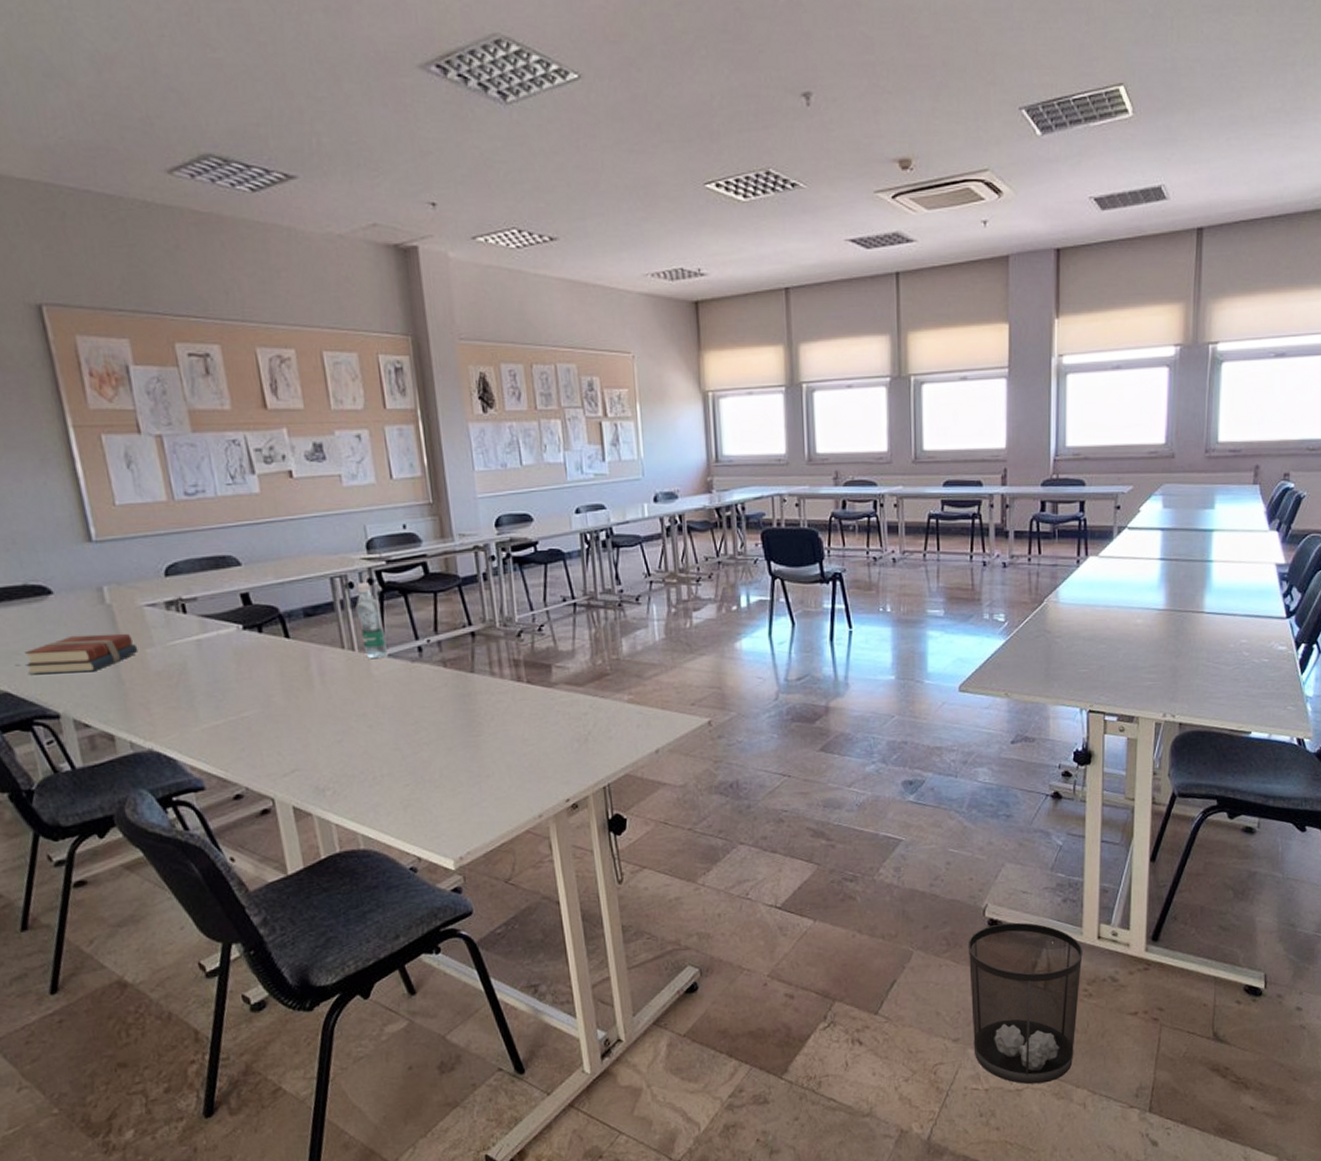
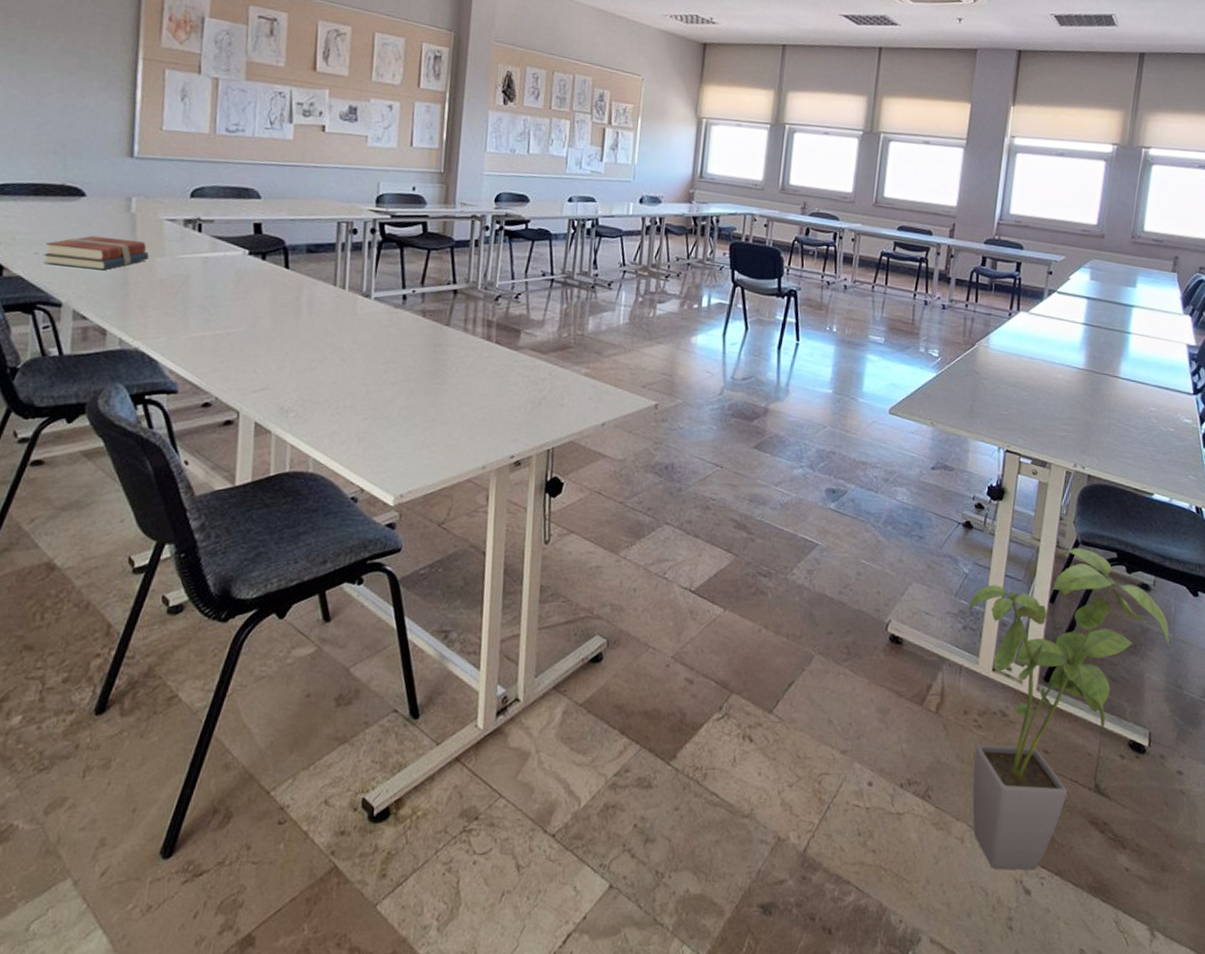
bottle: present [355,583,387,658] -> none [353,231,376,299]
waste bin: present [967,922,1083,1085] -> none [860,640,977,811]
house plant: none [1066,801,1280,1127] -> present [968,548,1170,871]

